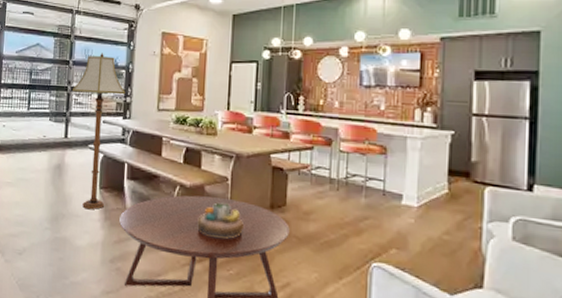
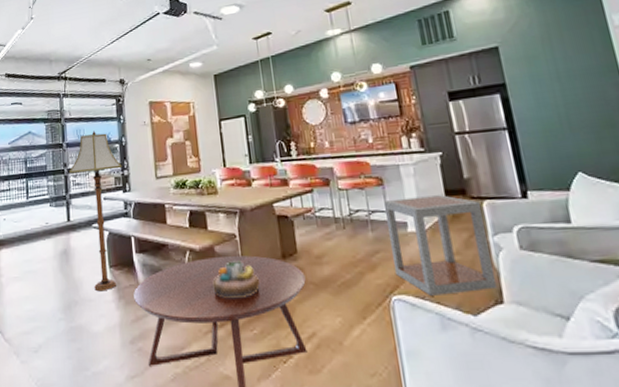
side table: none [379,169,483,274] -> present [383,195,498,296]

